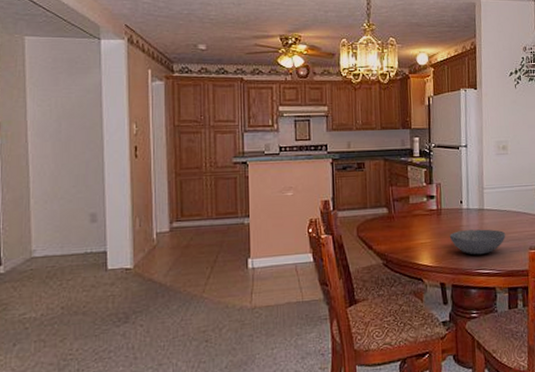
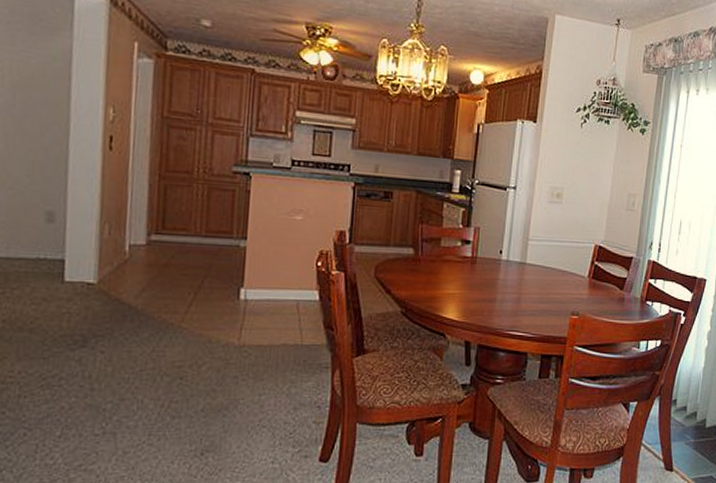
bowl: present [449,229,506,255] -> none [482,284,547,315]

